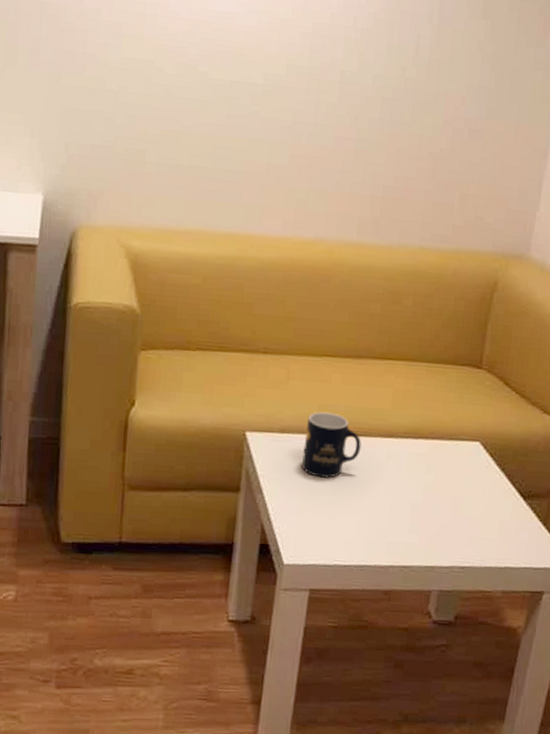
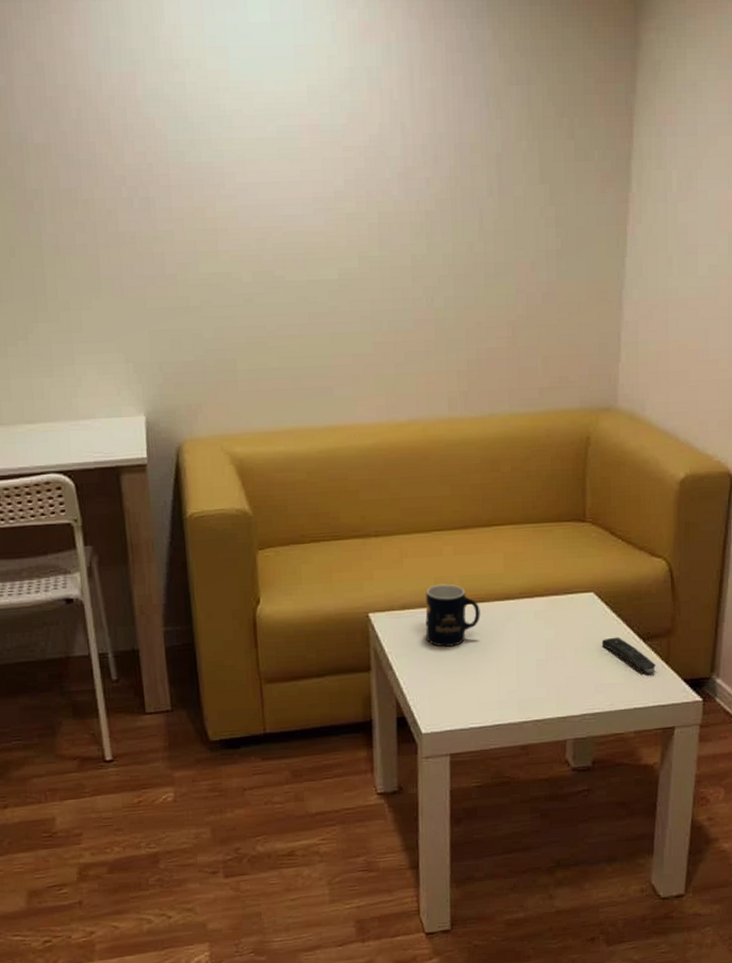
remote control: none [480,491,533,533] -> present [601,637,656,673]

